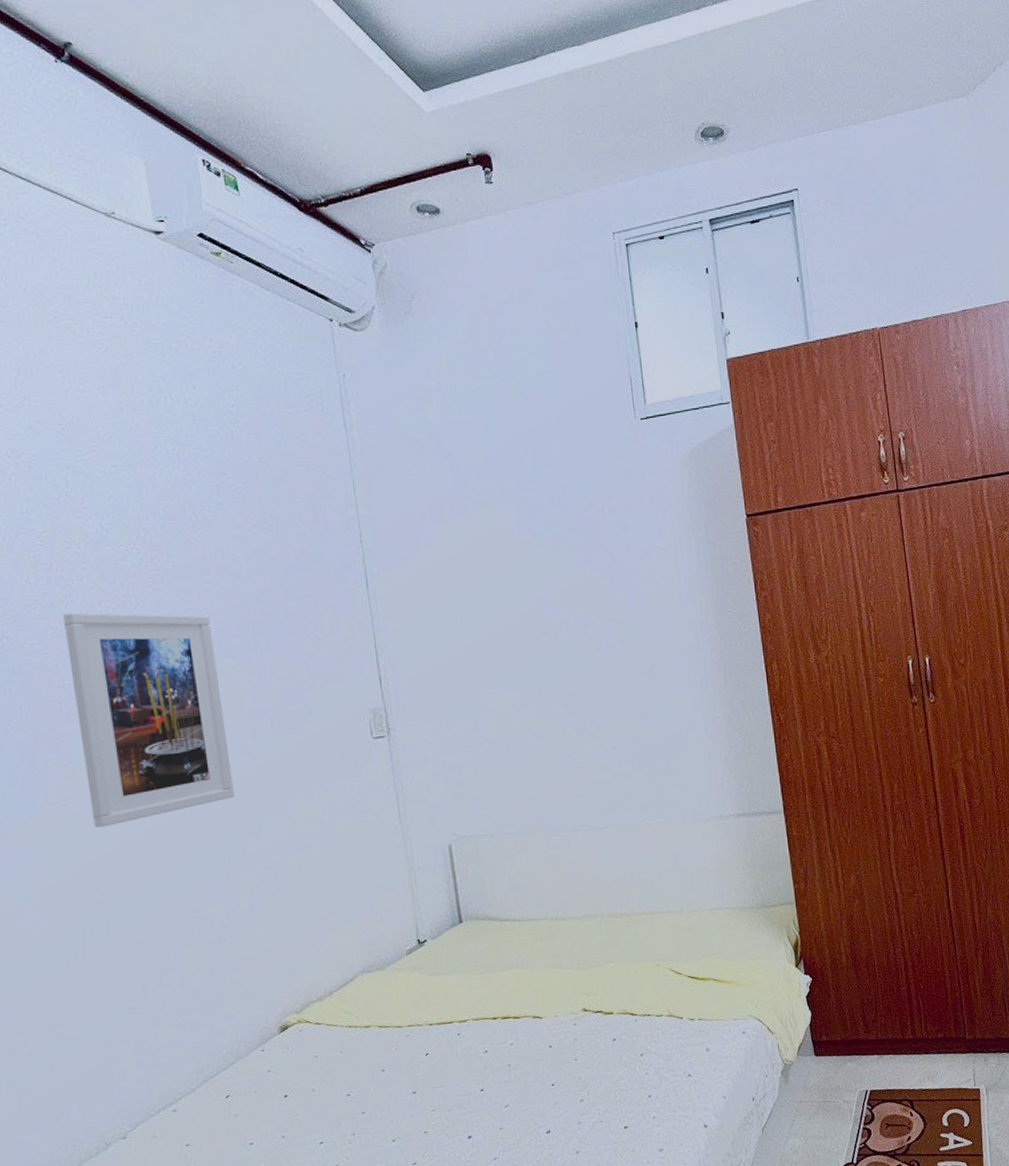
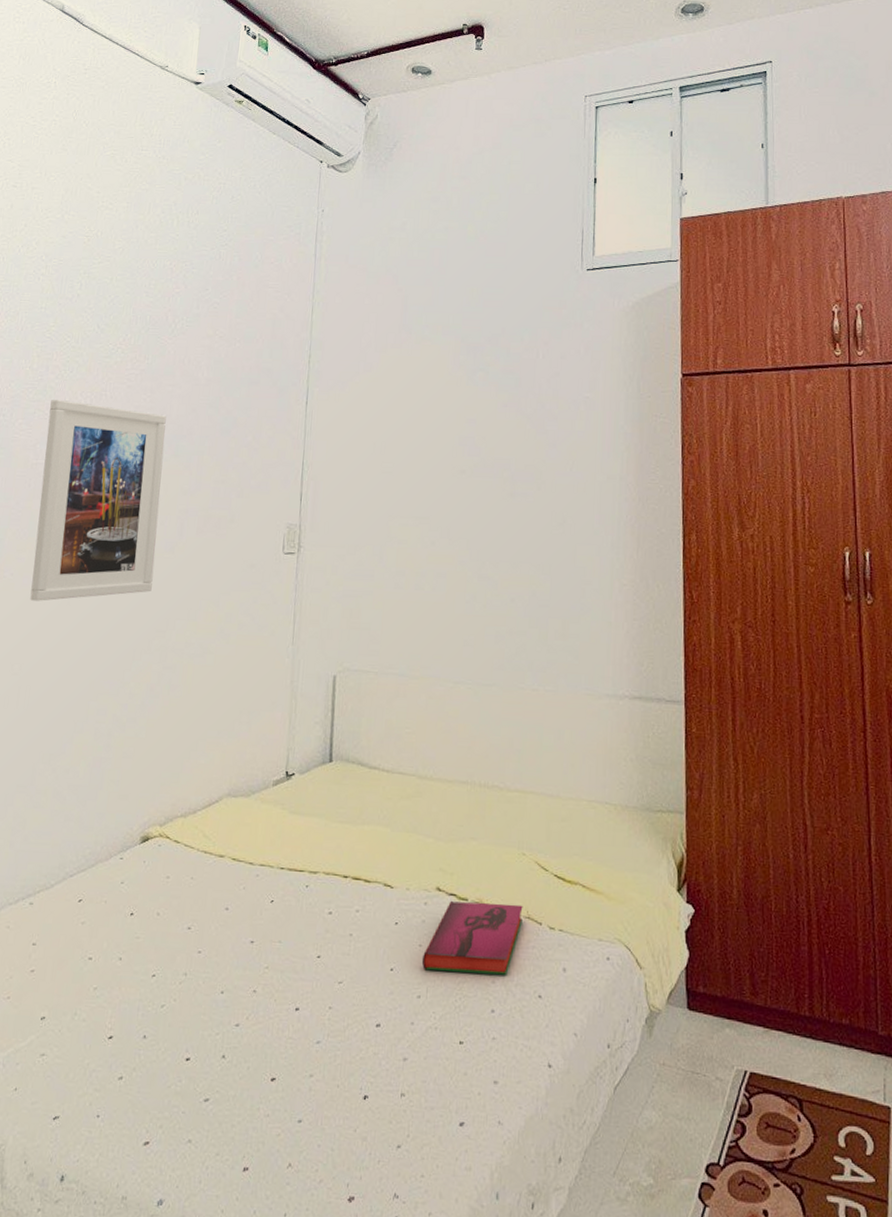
hardback book: none [579,1006,665,1079] -> present [421,900,523,975]

